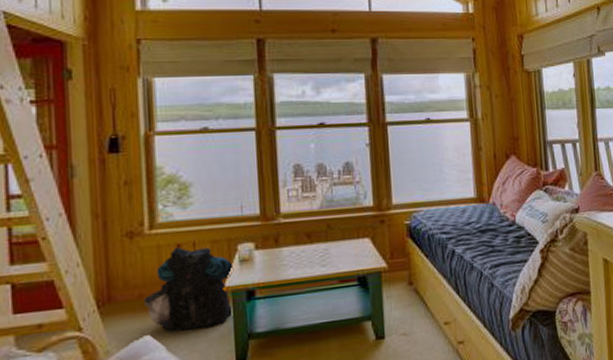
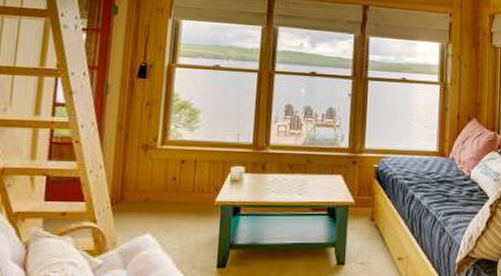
backpack: present [143,246,235,331] -> none [148,162,226,234]

